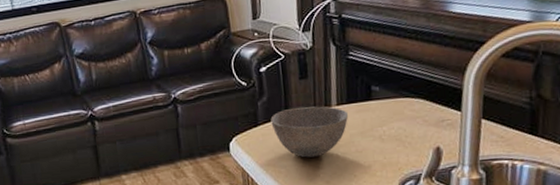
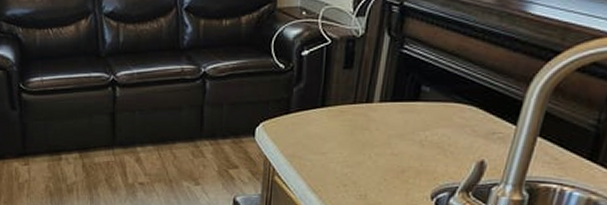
bowl: present [270,106,349,158] -> none [304,98,391,154]

